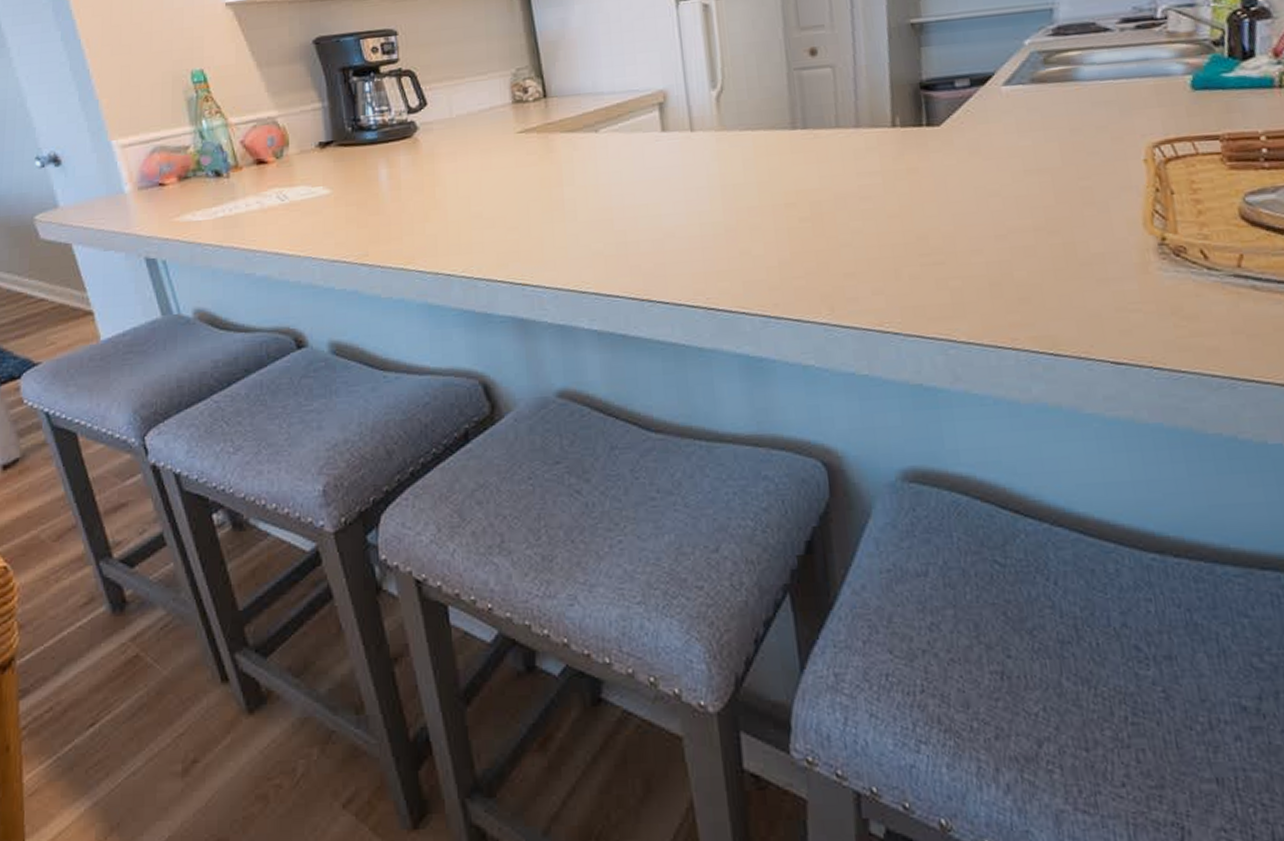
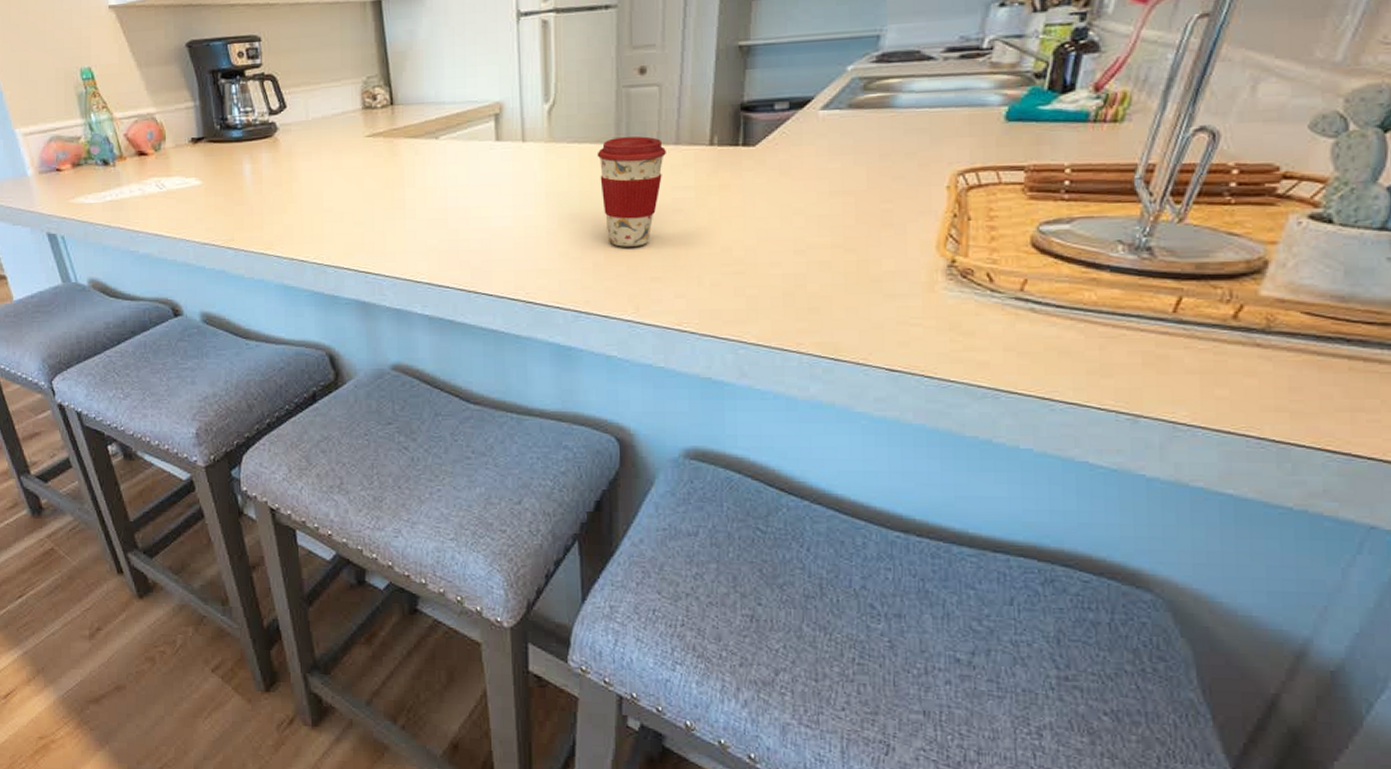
coffee cup: none [772,120,847,241] -> present [597,136,666,247]

